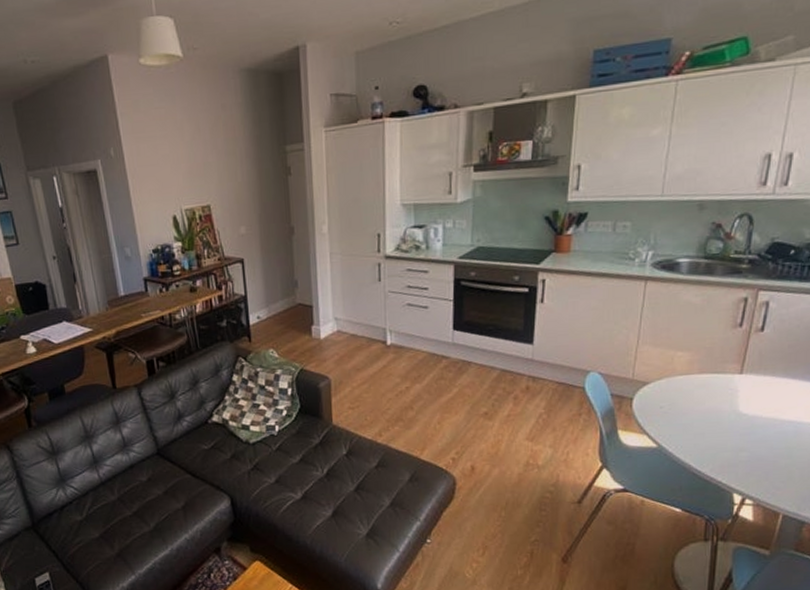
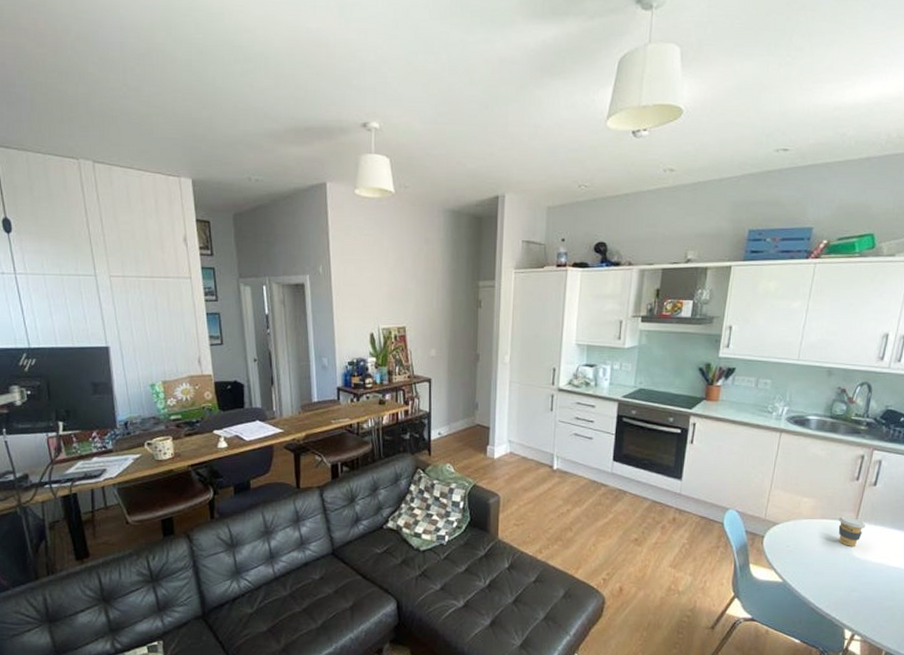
coffee cup: none [720,368,753,402] -> present [838,516,866,546]

